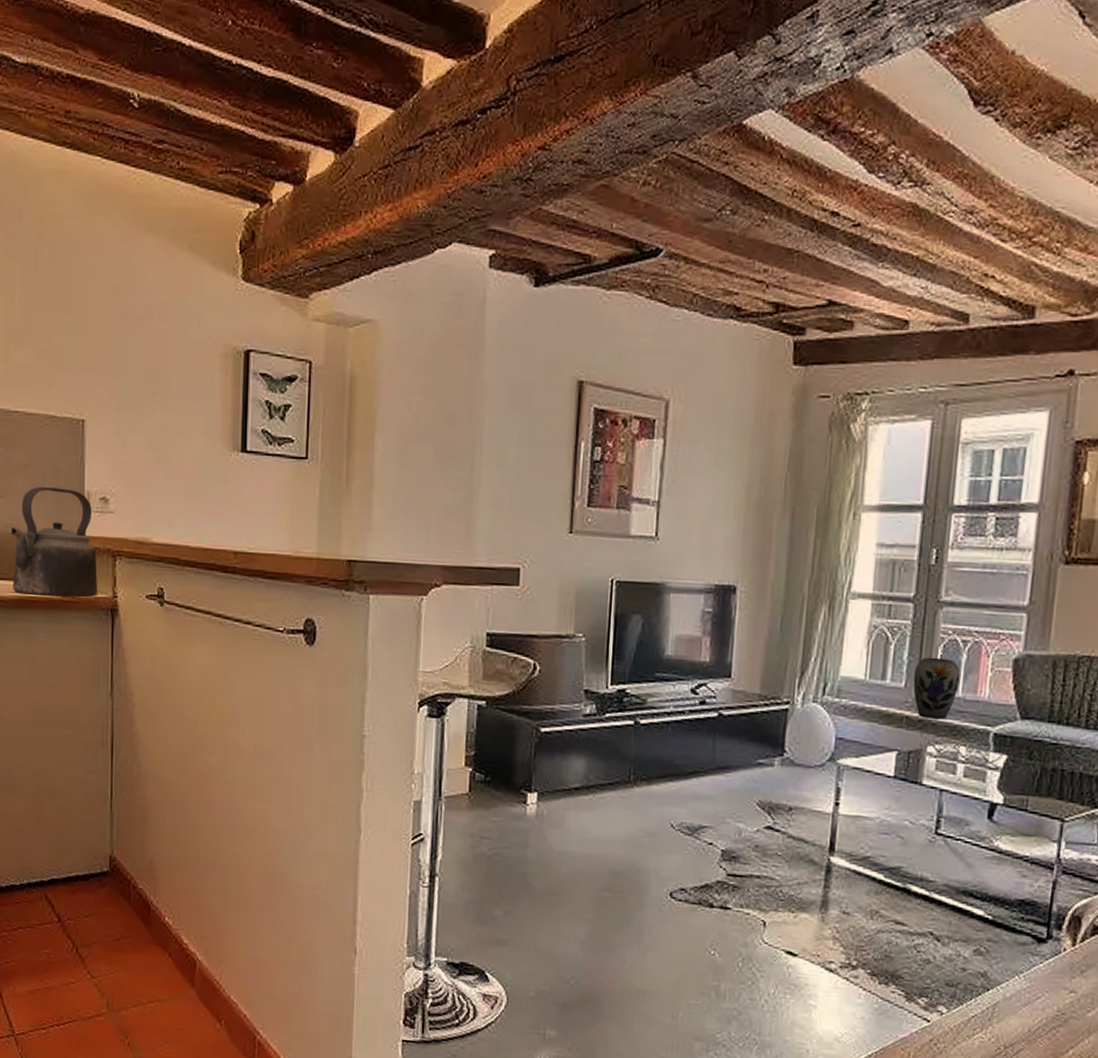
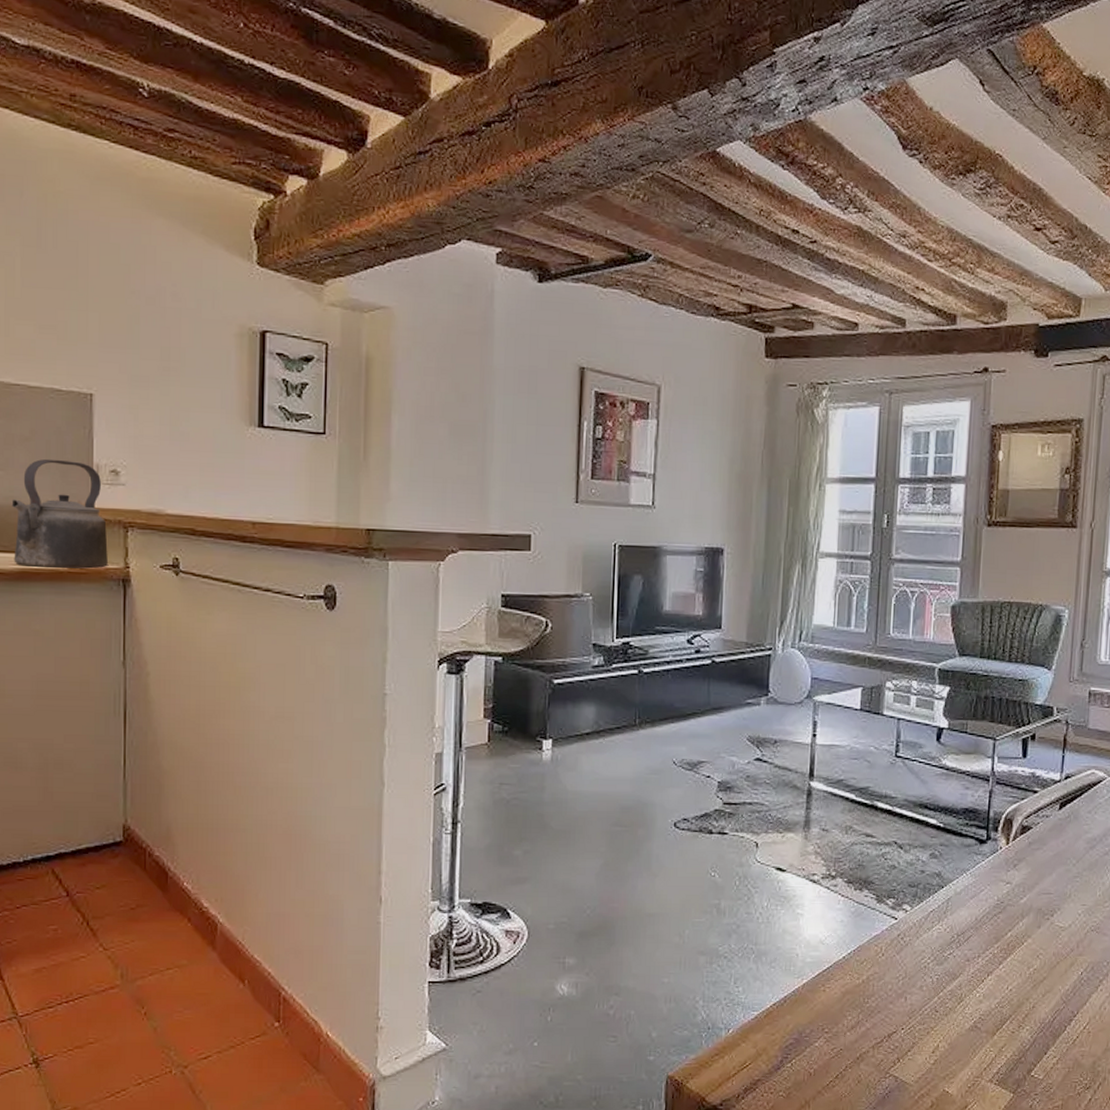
vase: present [913,657,960,719] -> none [873,606,910,659]

